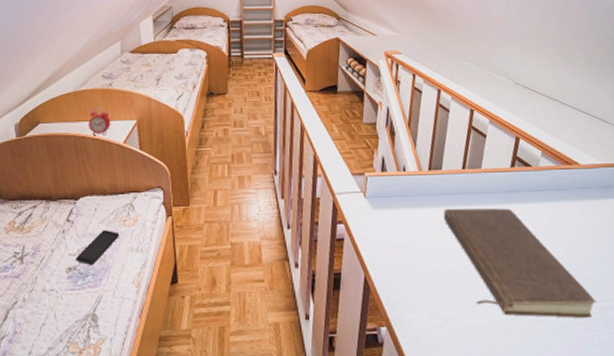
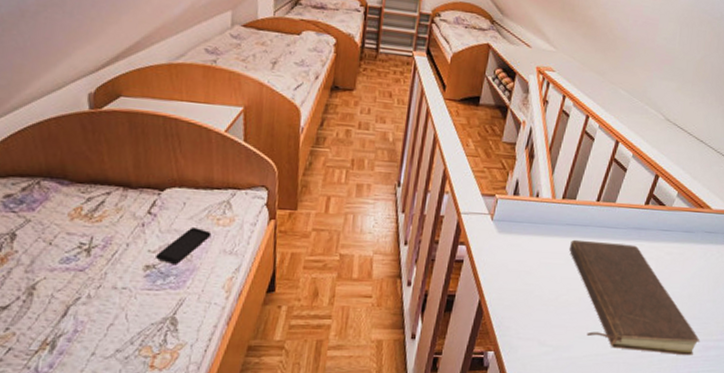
alarm clock: present [88,107,111,136] -> none [183,86,212,121]

